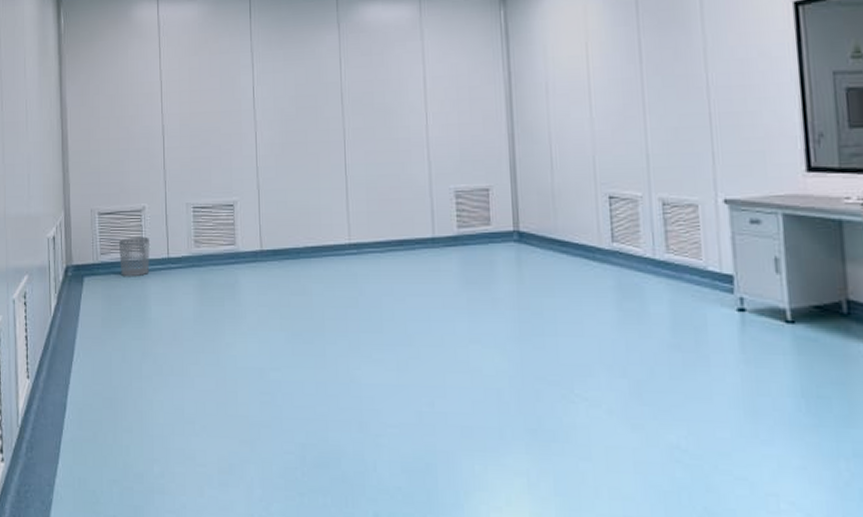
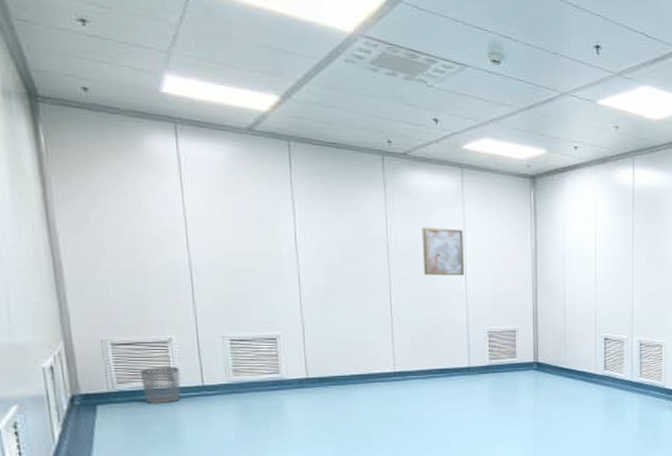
wall art: none [377,65,425,123] -> present [422,227,464,276]

